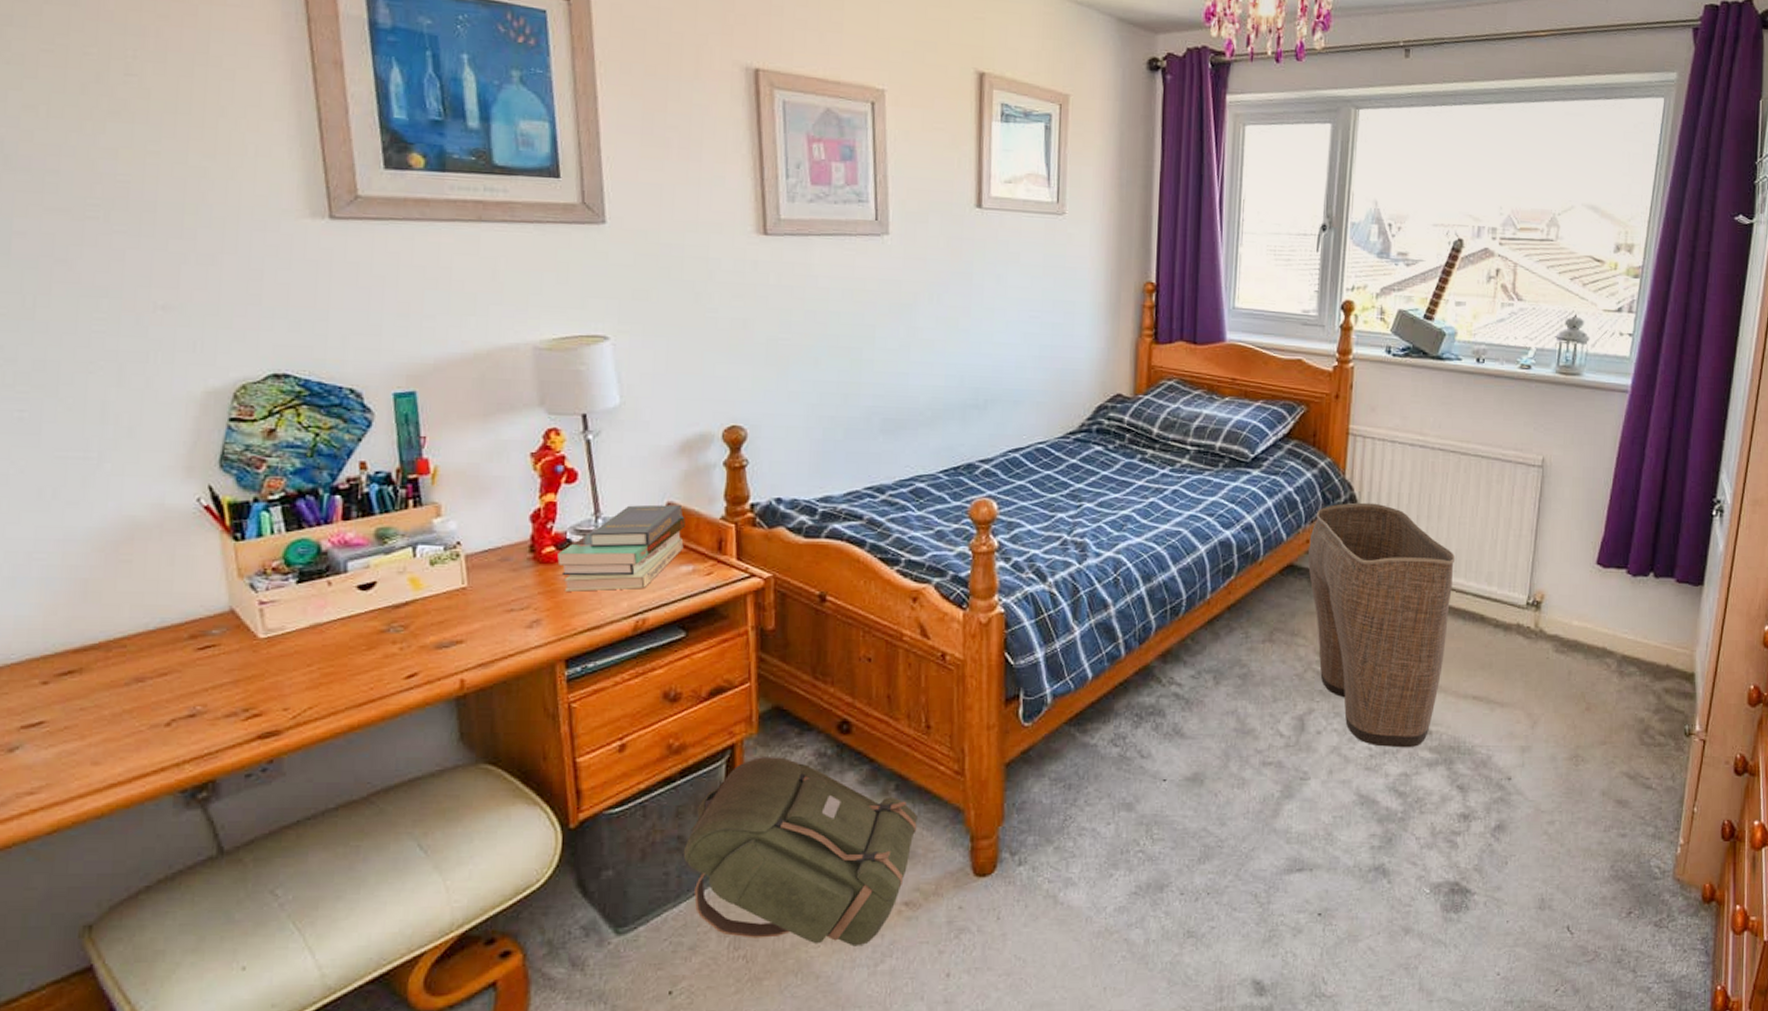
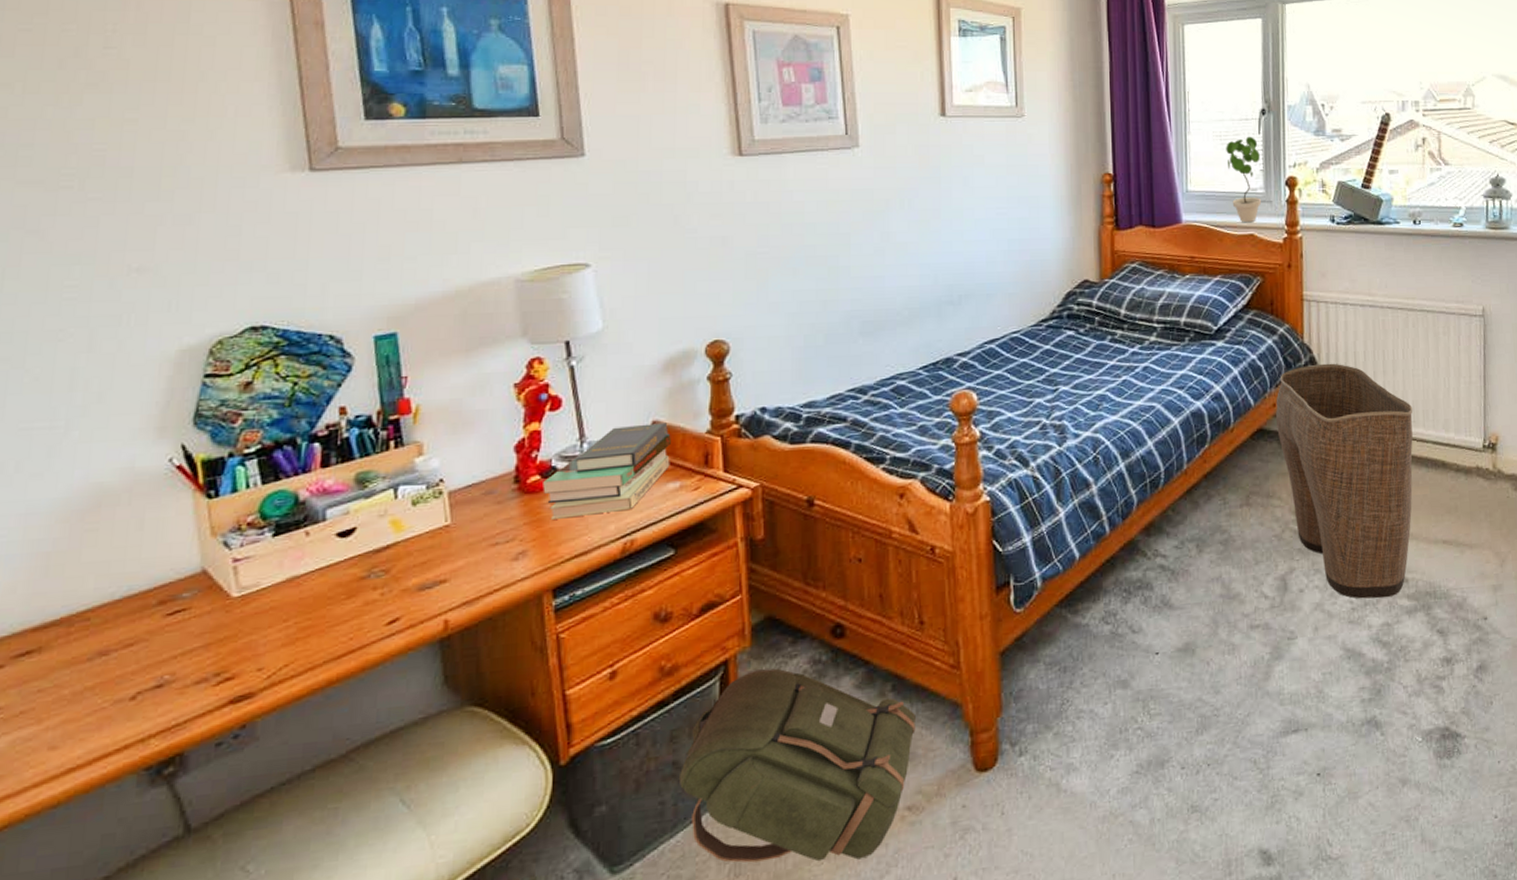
potted plant: none [1280,253,1316,347] -> present [1226,136,1262,223]

